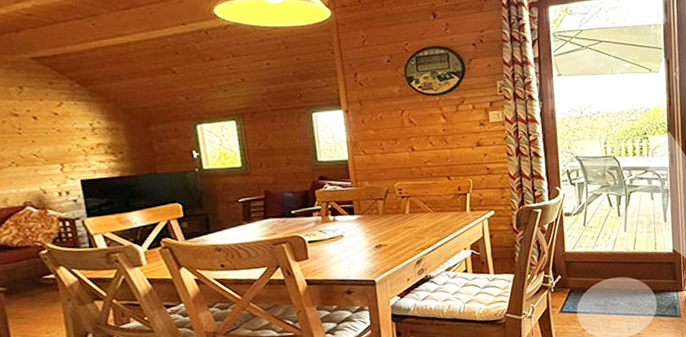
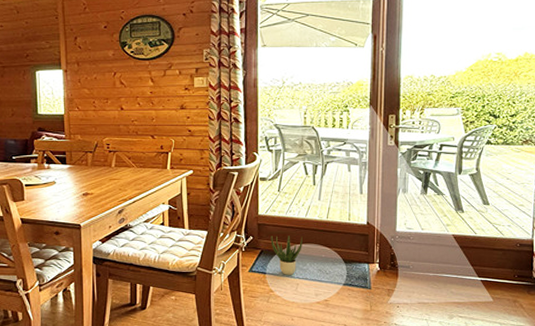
potted plant: none [579,270,612,312] -> present [271,235,303,275]

